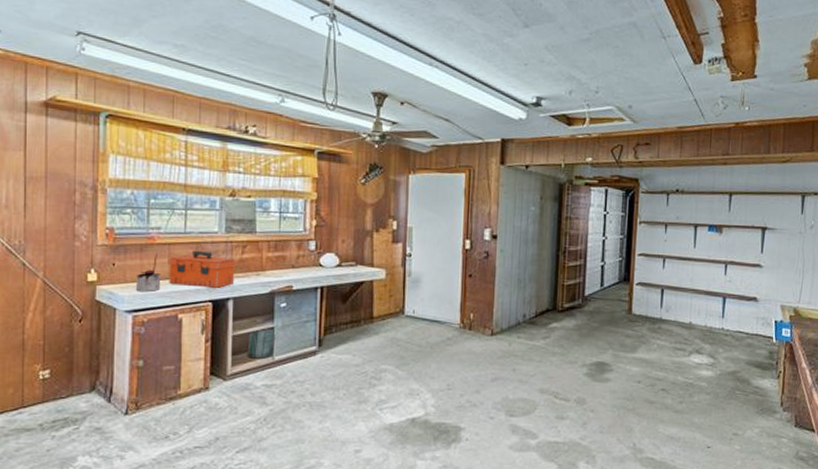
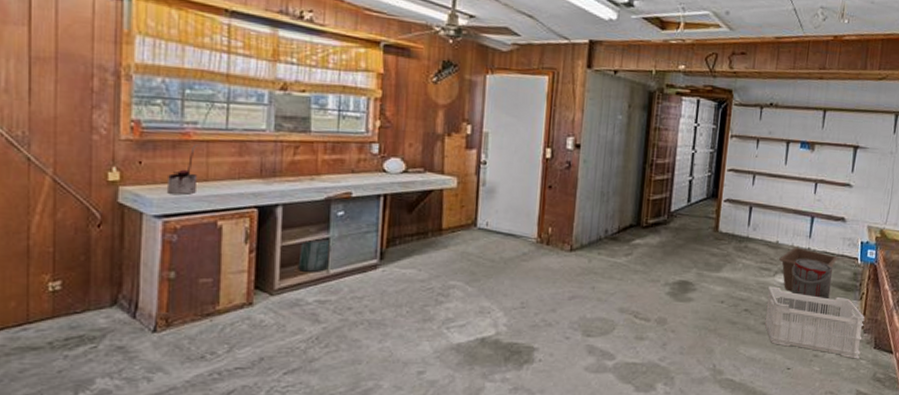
toolbox: present [168,250,237,288] -> none [205,149,288,193]
plastic crate: none [682,366,784,438] -> present [764,286,865,359]
storage bin: none [693,327,753,371] -> present [779,247,838,292]
paint can: none [706,338,748,394] -> present [791,259,833,315]

